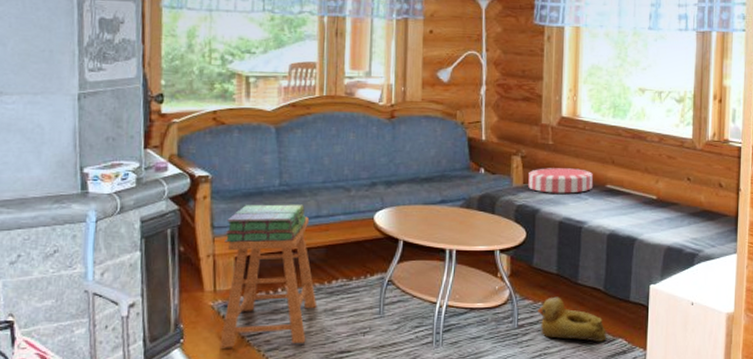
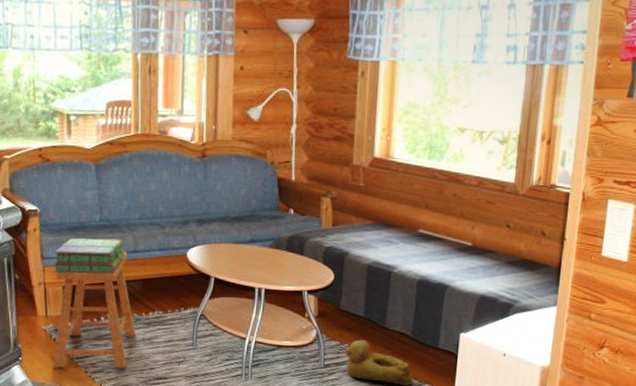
cushion: present [528,168,594,194] -> none [337,210,405,237]

